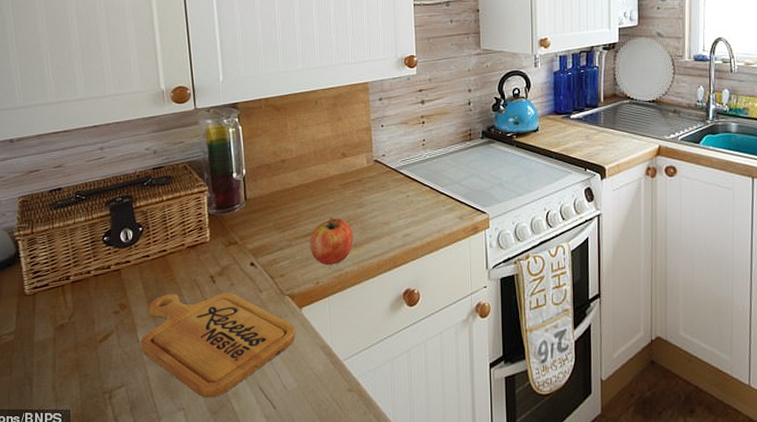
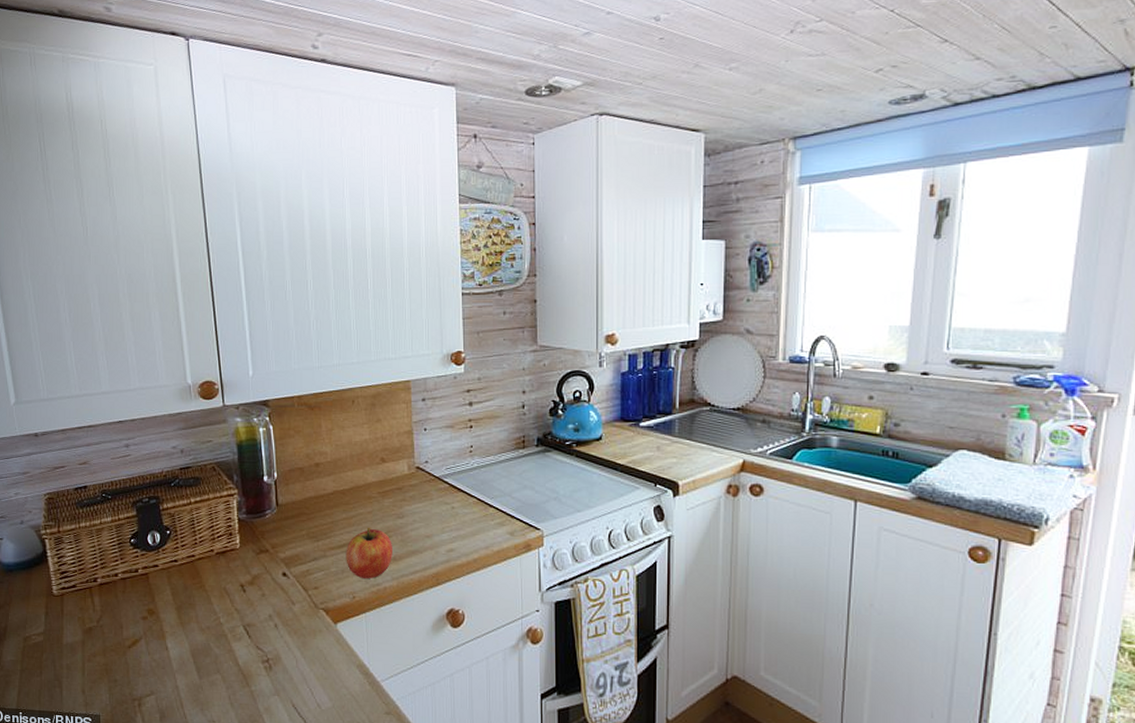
cutting board: present [141,293,296,398] -> none [170,601,331,712]

